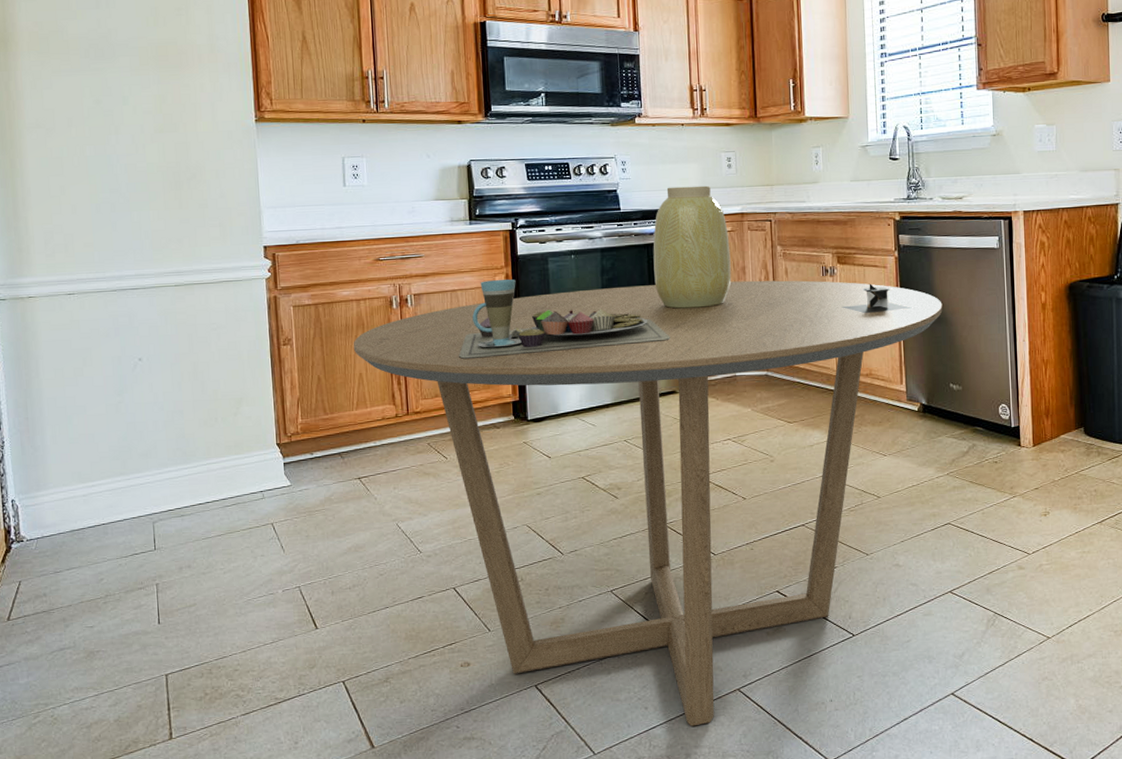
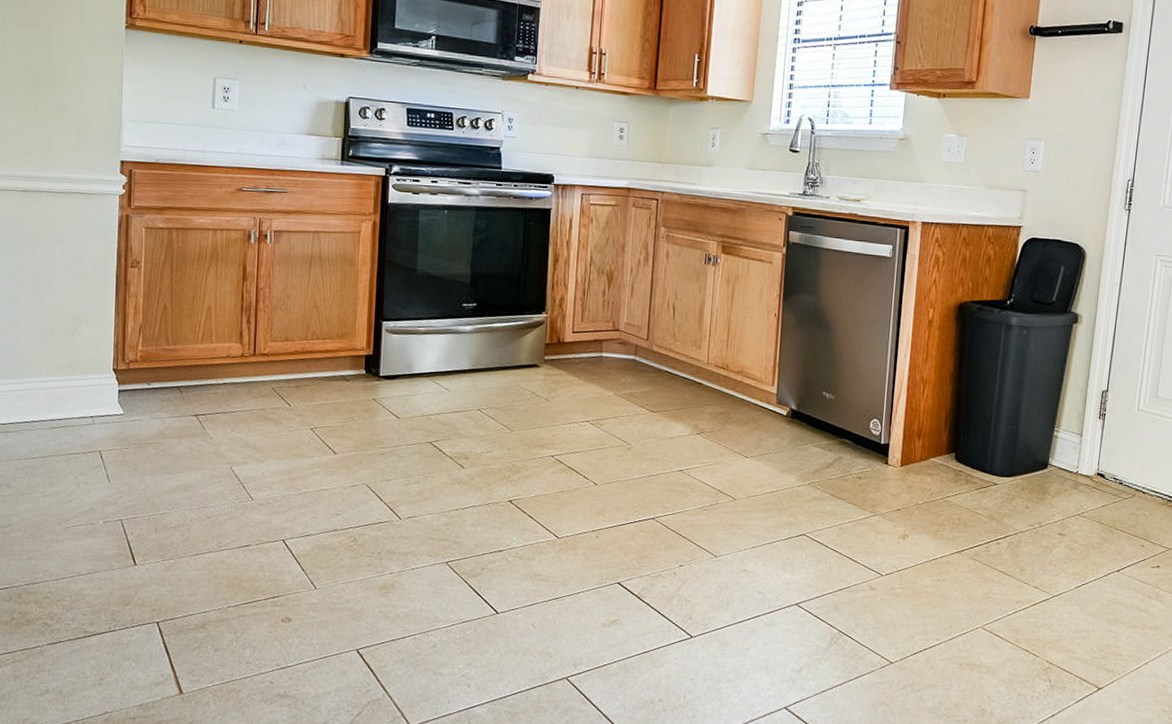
dining table: present [353,280,943,727] -> none [204,247,826,710]
food plate: present [458,279,670,360] -> none [314,226,538,312]
vase: present [653,185,732,309] -> none [528,151,612,282]
architectural model: present [840,283,914,314] -> none [719,277,796,310]

